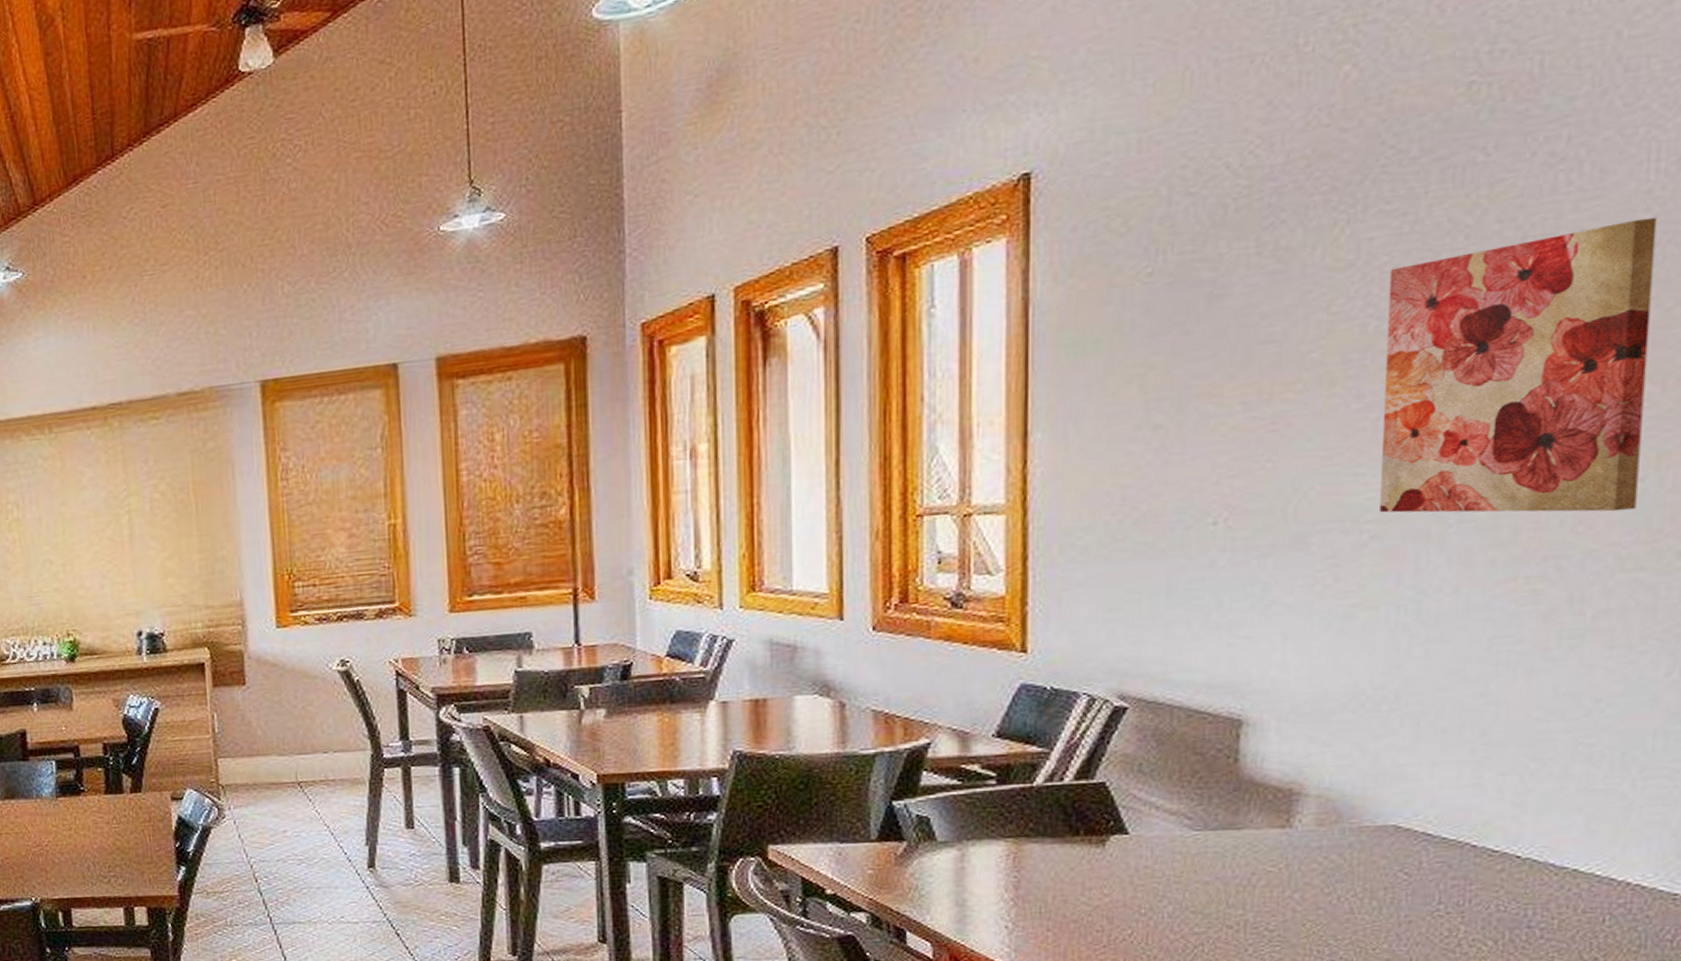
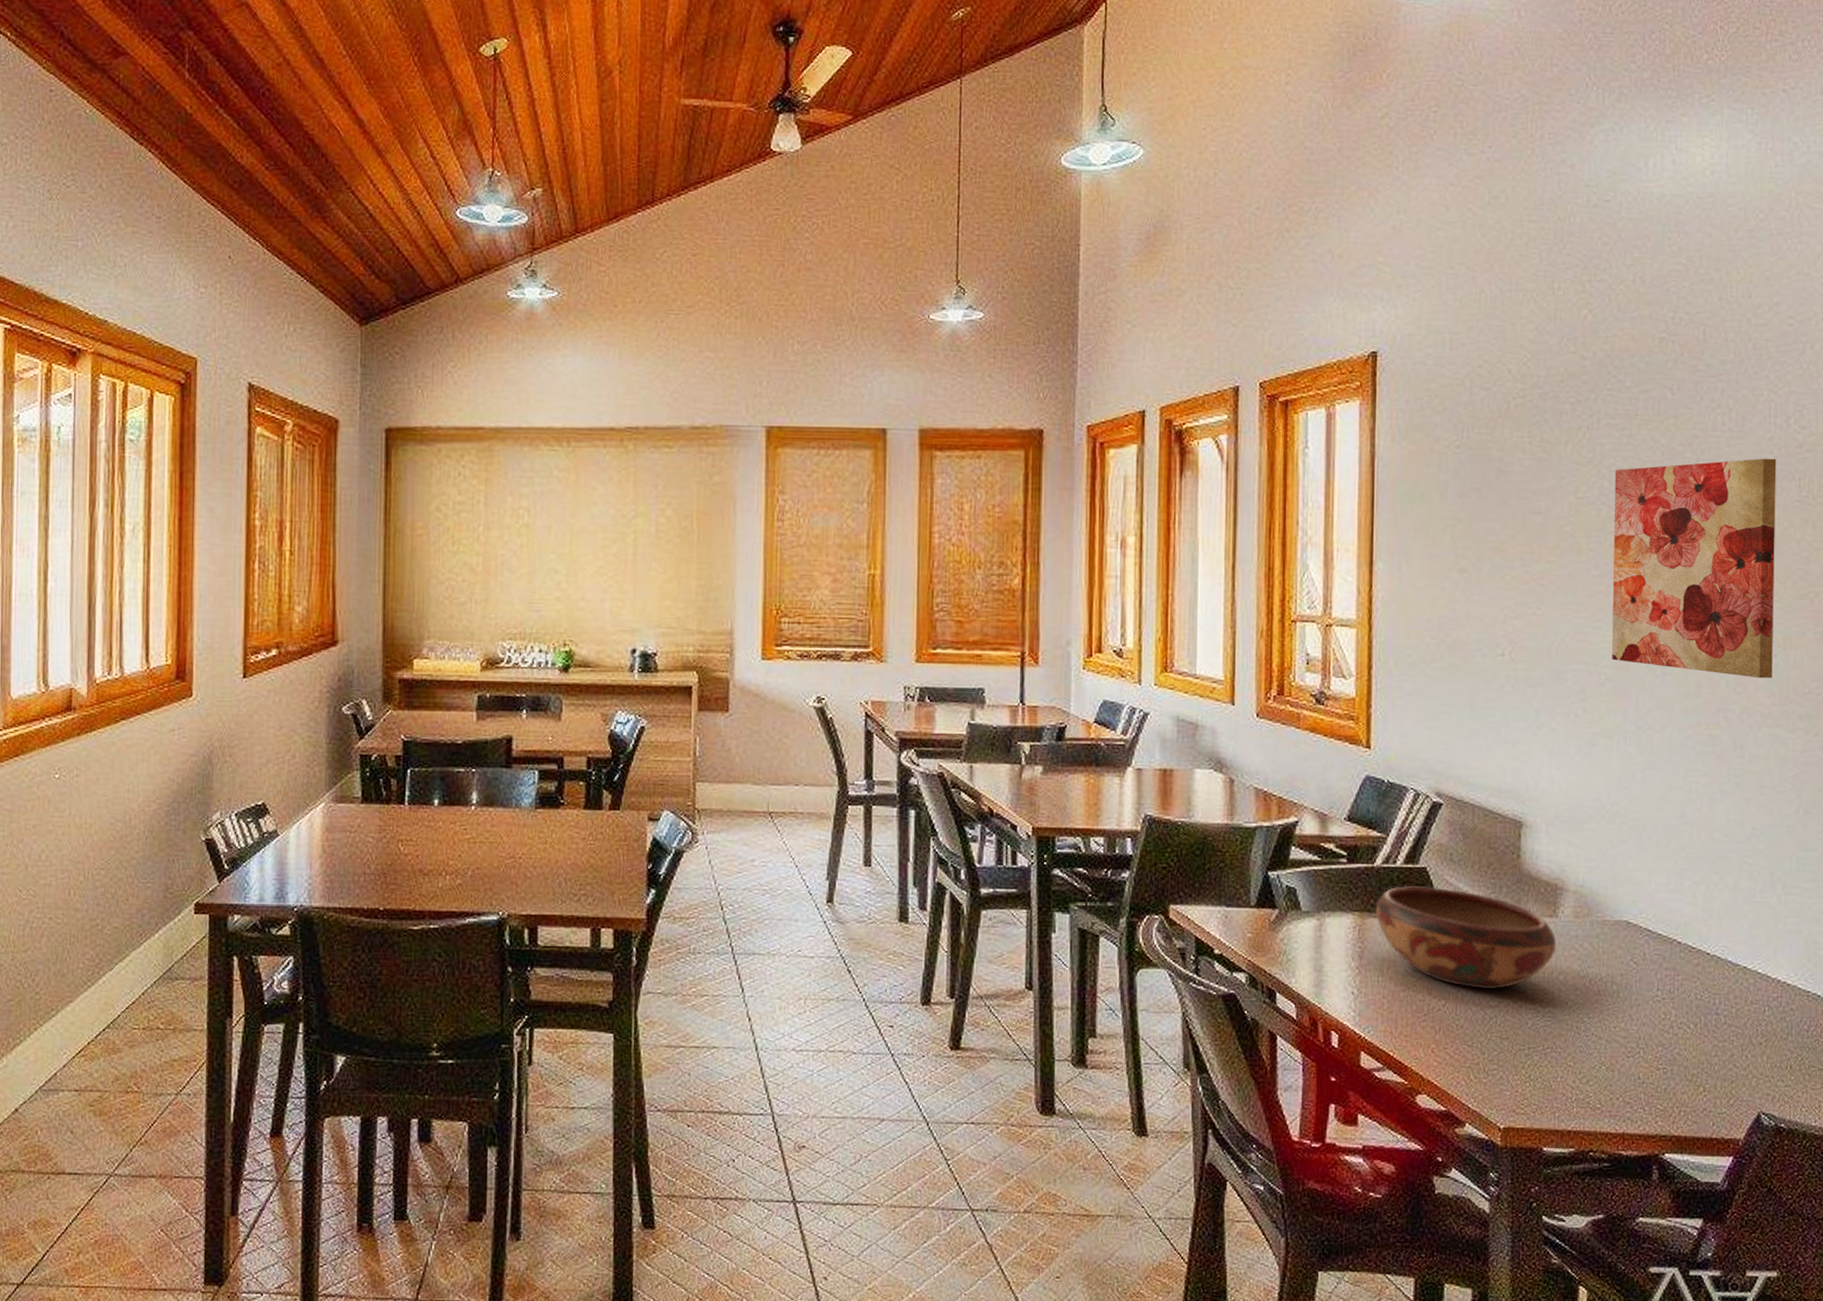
decorative bowl: none [1036,803,1290,915] -> present [1375,886,1557,989]

